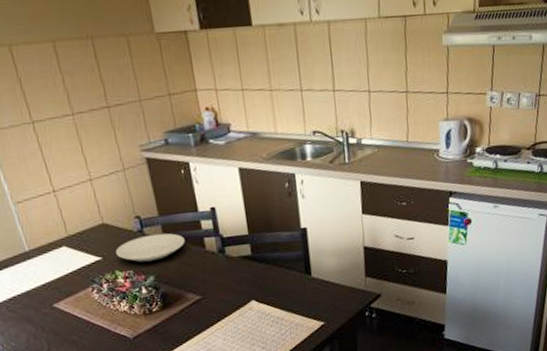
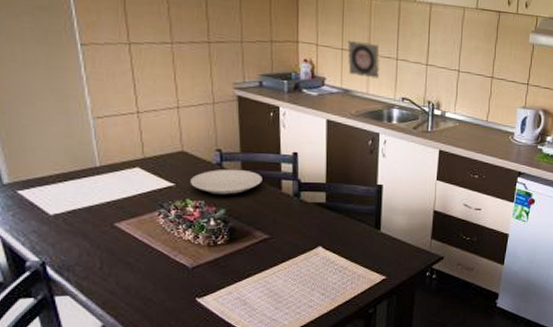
decorative plate: none [246,77,285,116] -> present [347,41,380,79]

